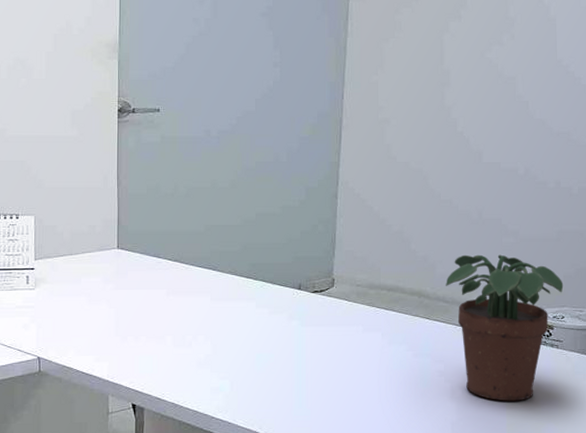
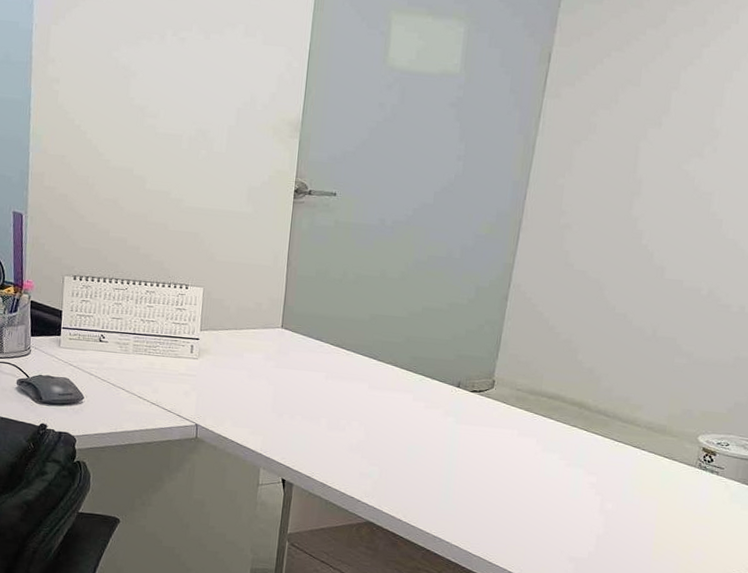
potted plant: present [446,254,564,402] -> none [609,370,733,523]

